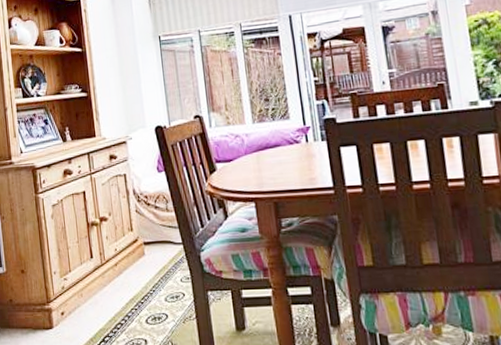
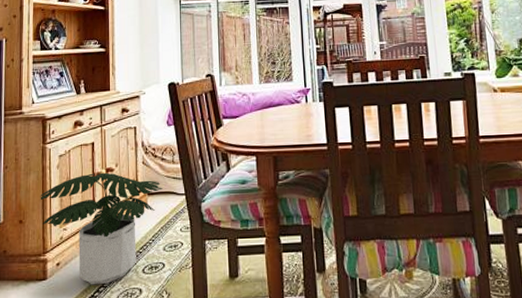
potted plant: none [38,222,160,335] -> present [40,172,163,285]

